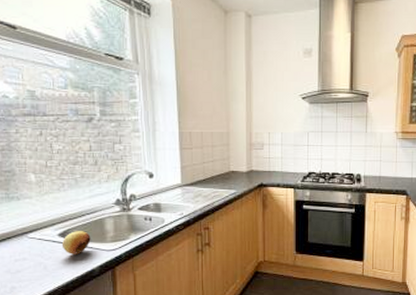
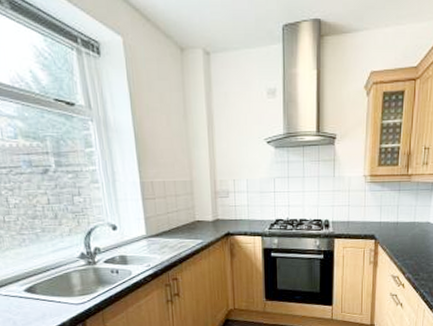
fruit: present [61,231,91,255] -> none [28,286,59,310]

